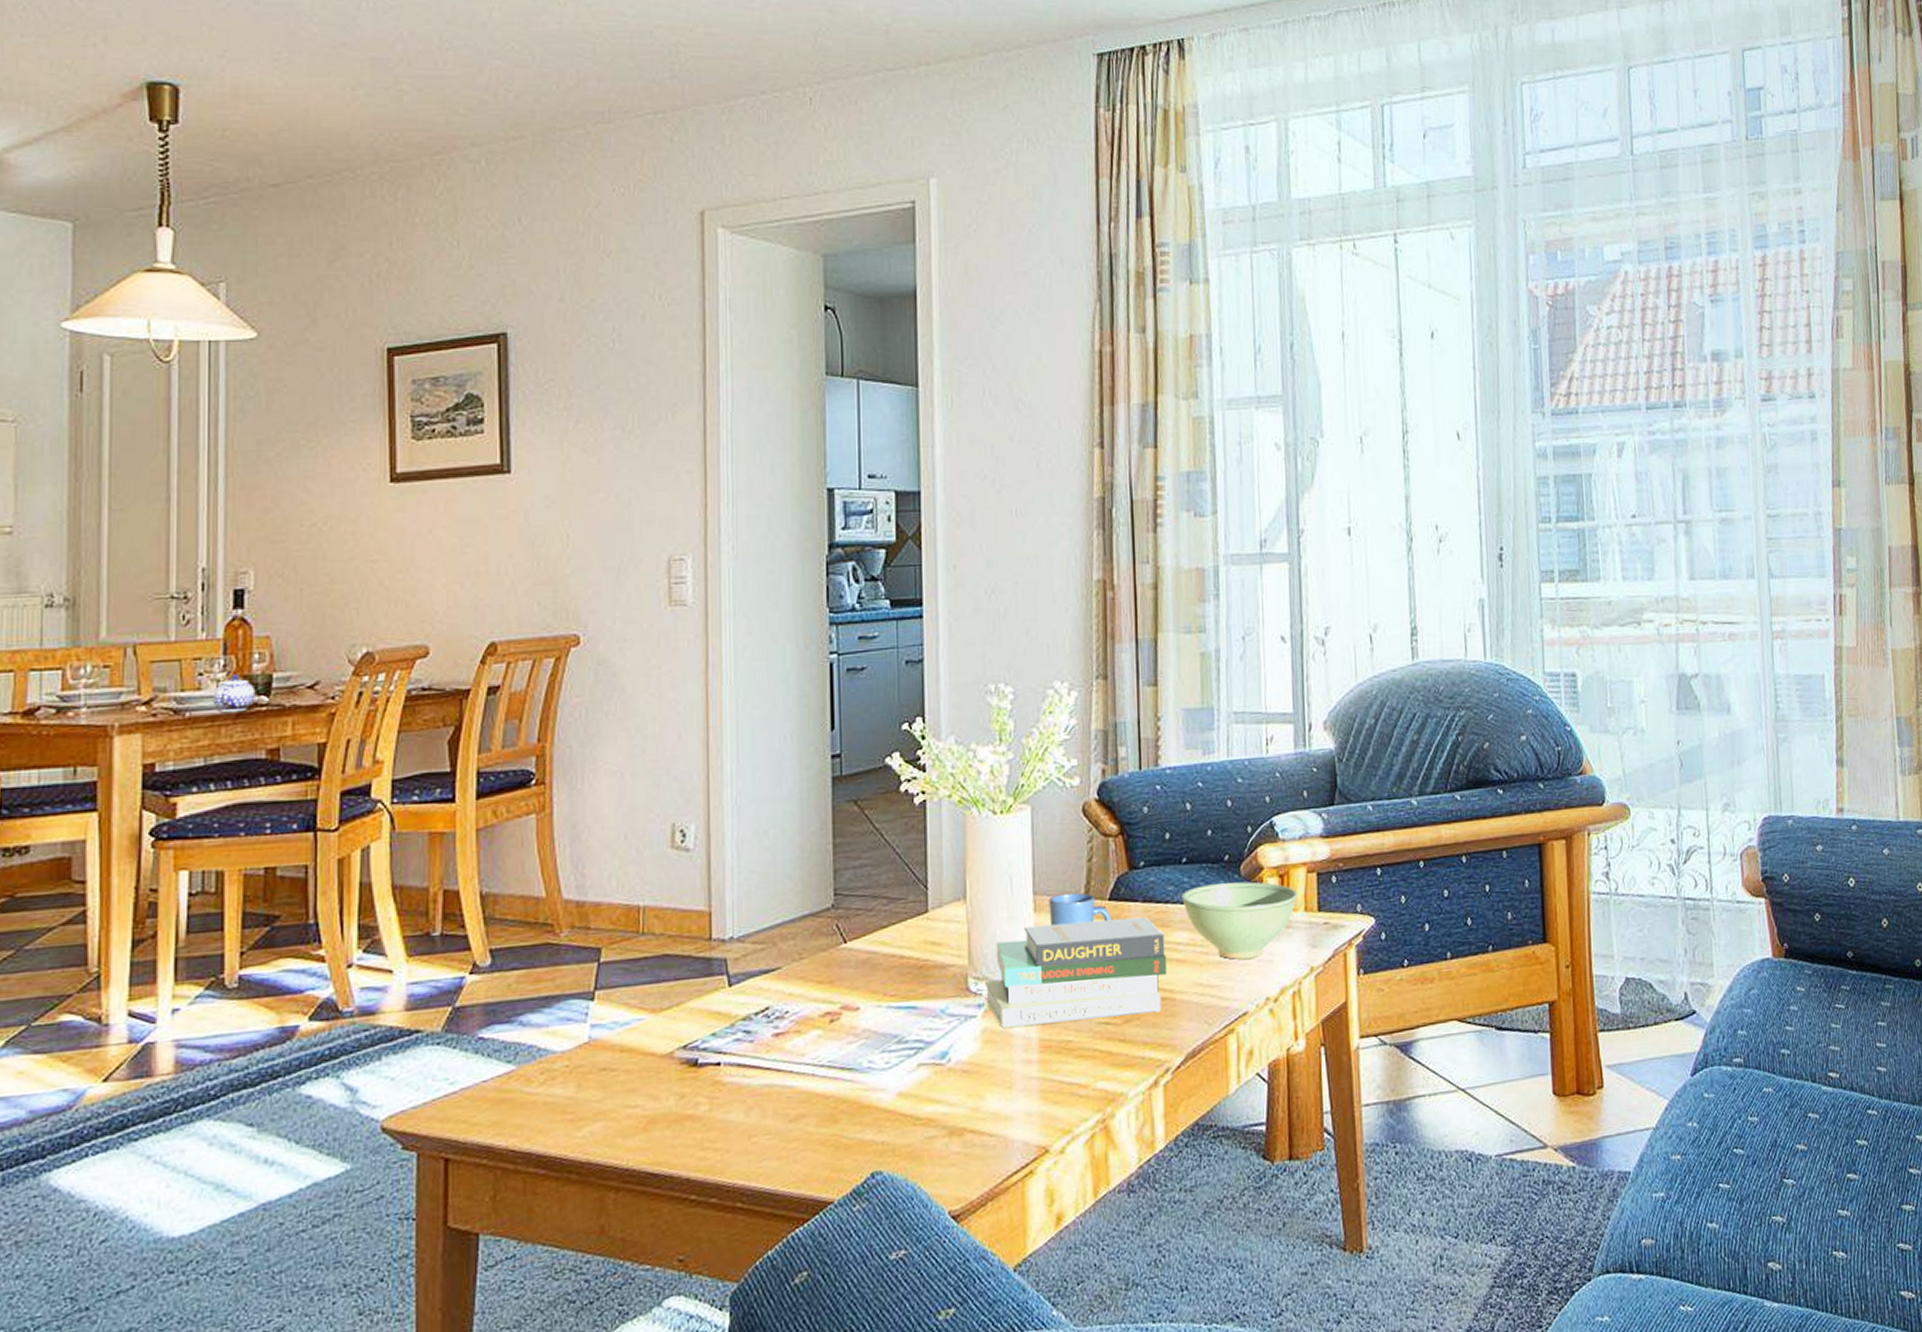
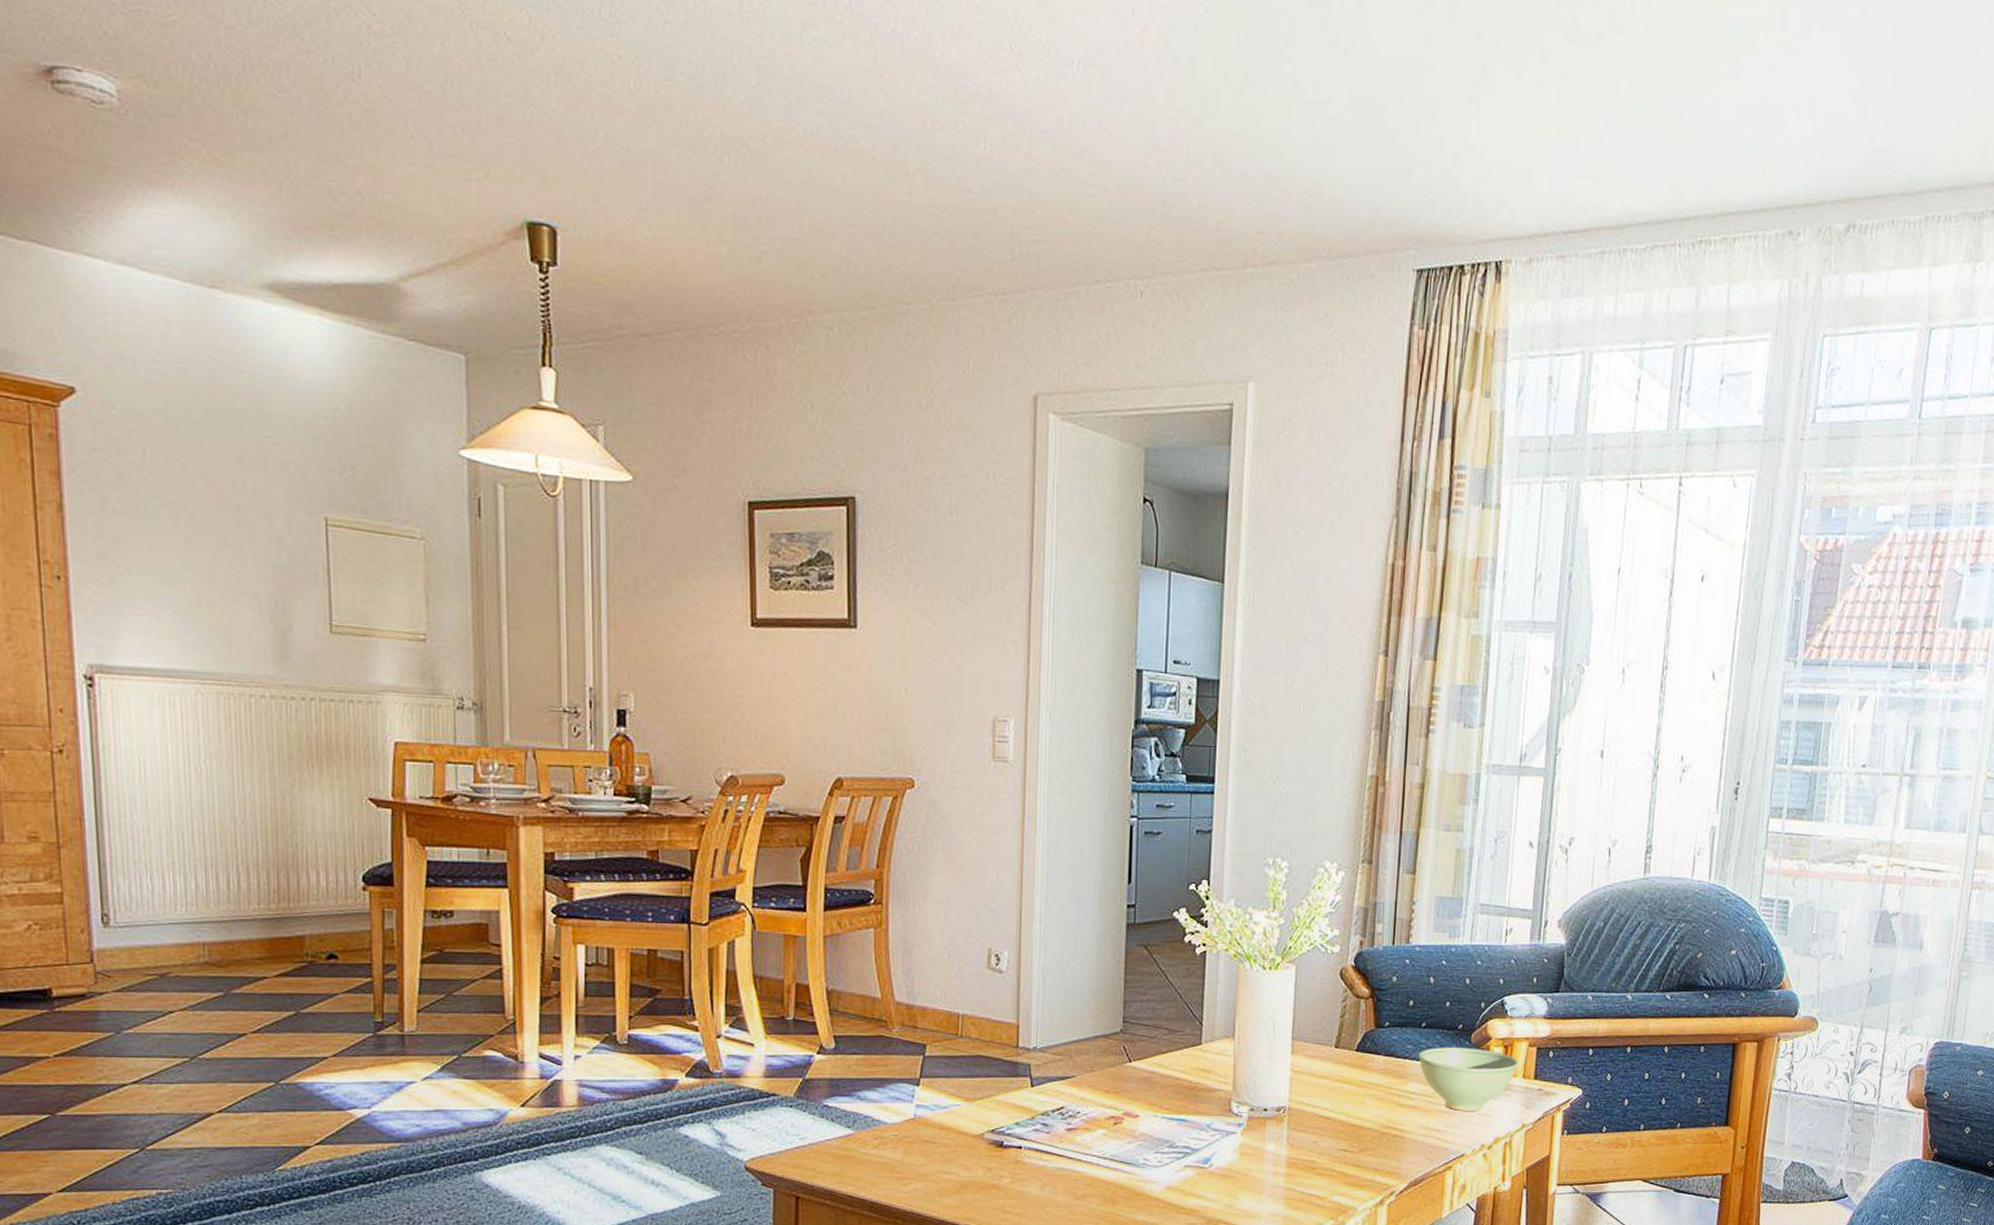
teapot: present [212,674,256,713] -> none [601,783,638,817]
books: present [984,916,1168,1029] -> none [1244,1065,1401,1146]
mug: present [1049,892,1111,926] -> none [1304,1041,1357,1068]

